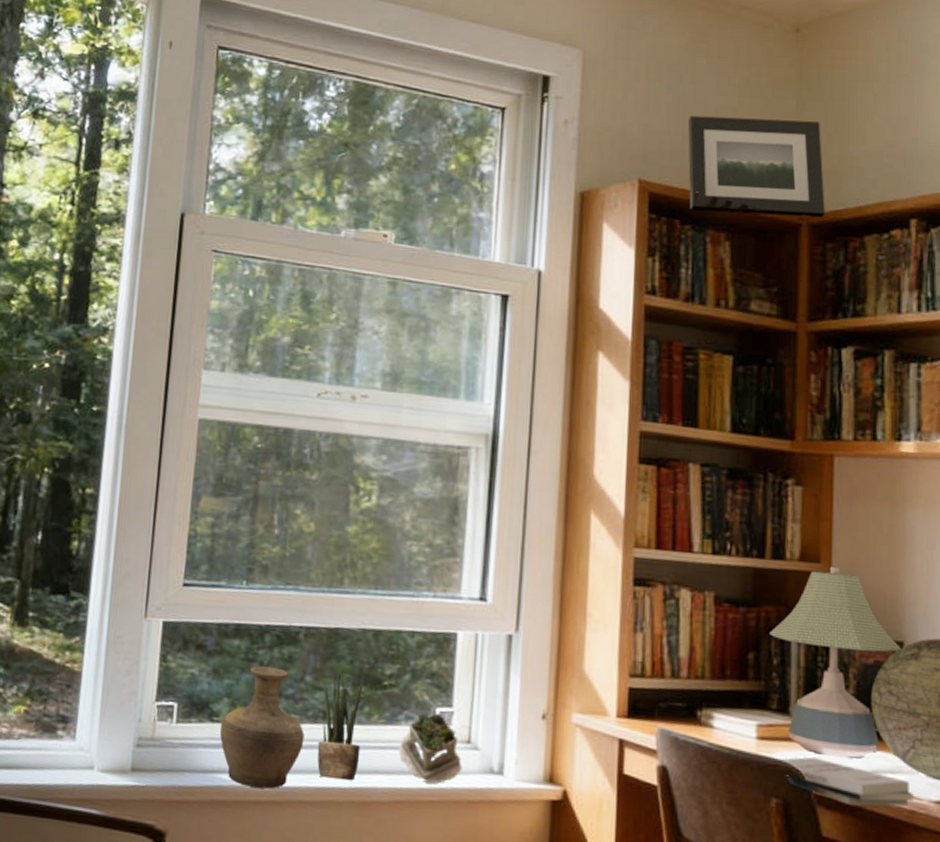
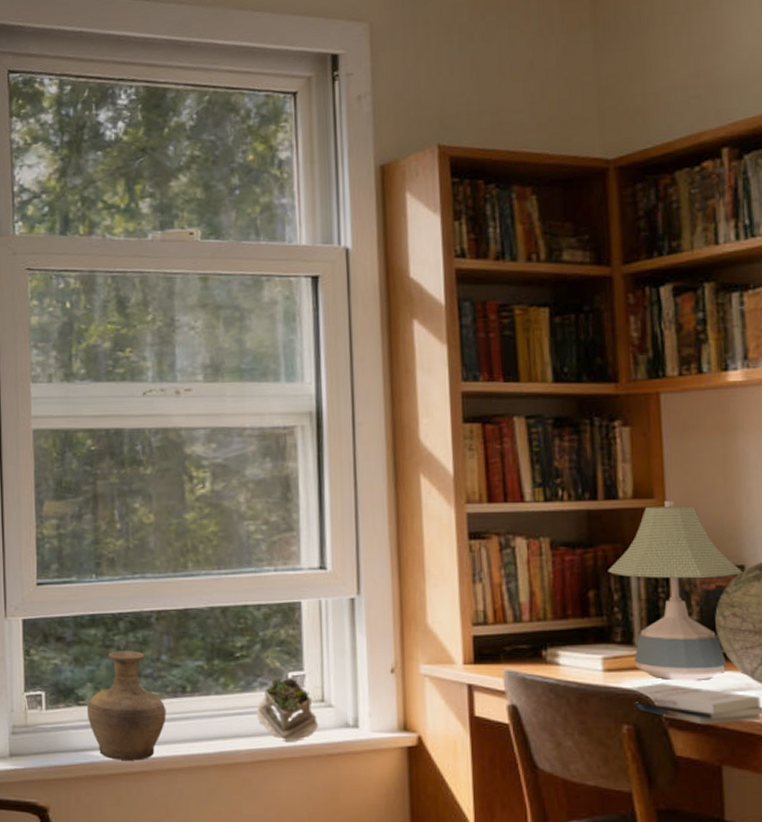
potted plant: present [317,673,364,781] -> none [179,650,221,747]
picture frame: present [687,115,825,218] -> none [482,62,632,169]

